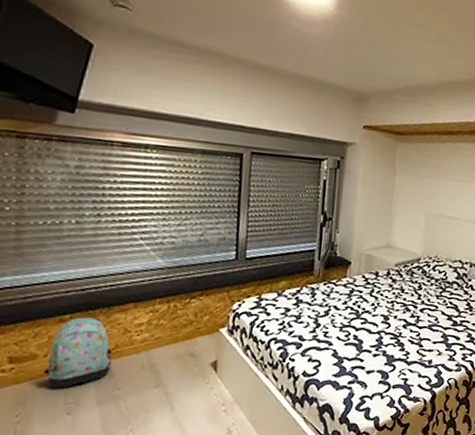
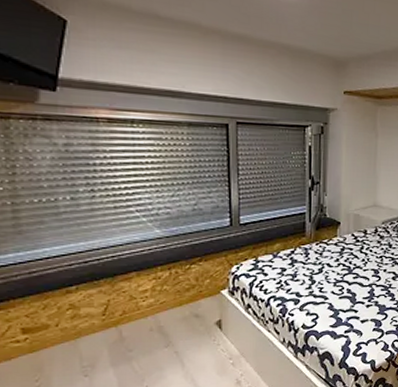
backpack: present [44,317,113,389] -> none [57,287,122,354]

